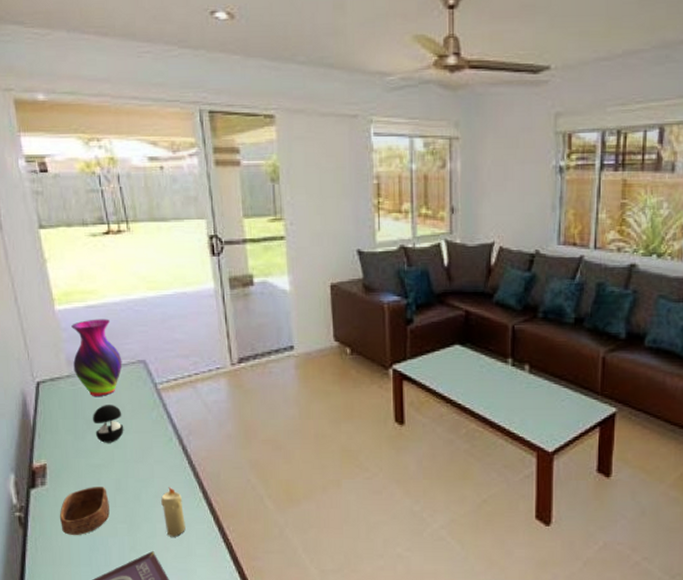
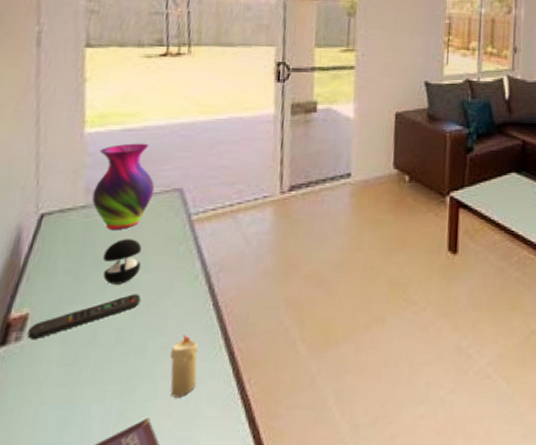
remote control: none [49,452,129,485] -> present [27,294,141,340]
bowl: present [59,487,110,535] -> none [29,339,104,405]

